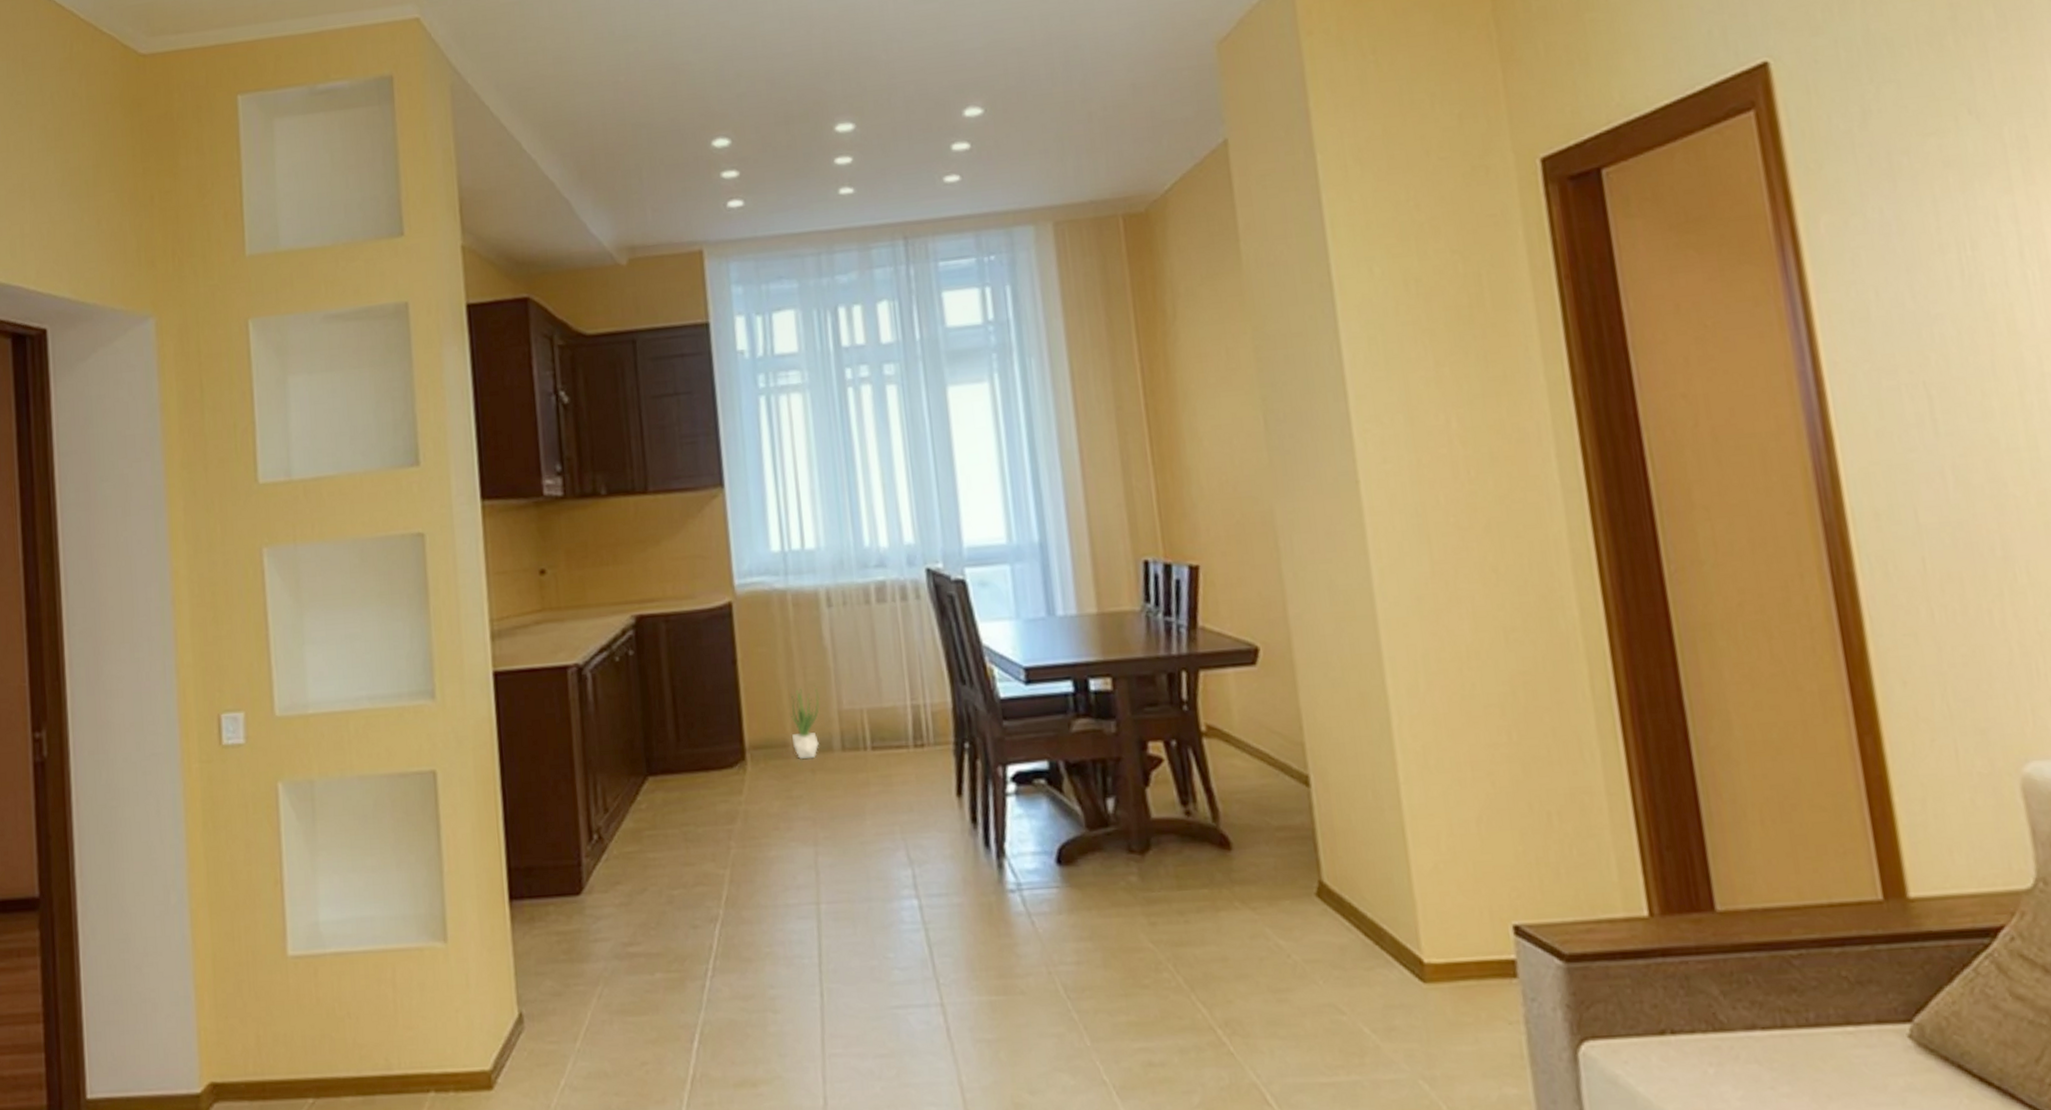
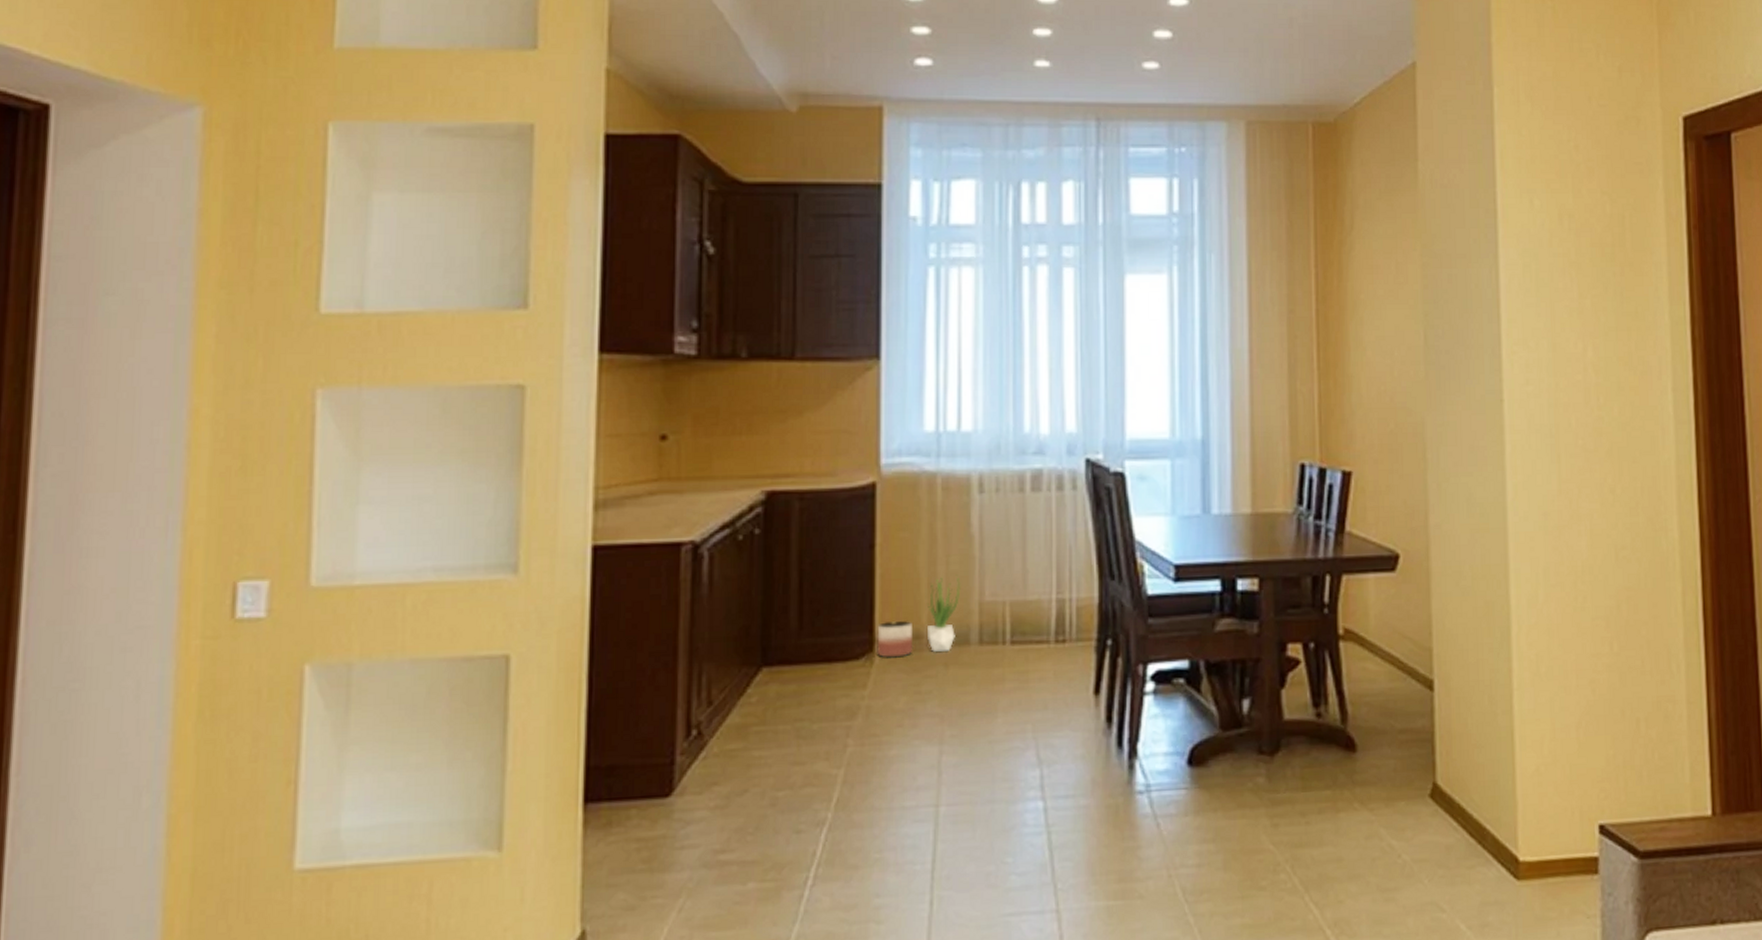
planter: none [746,730,782,766] -> present [877,621,914,658]

